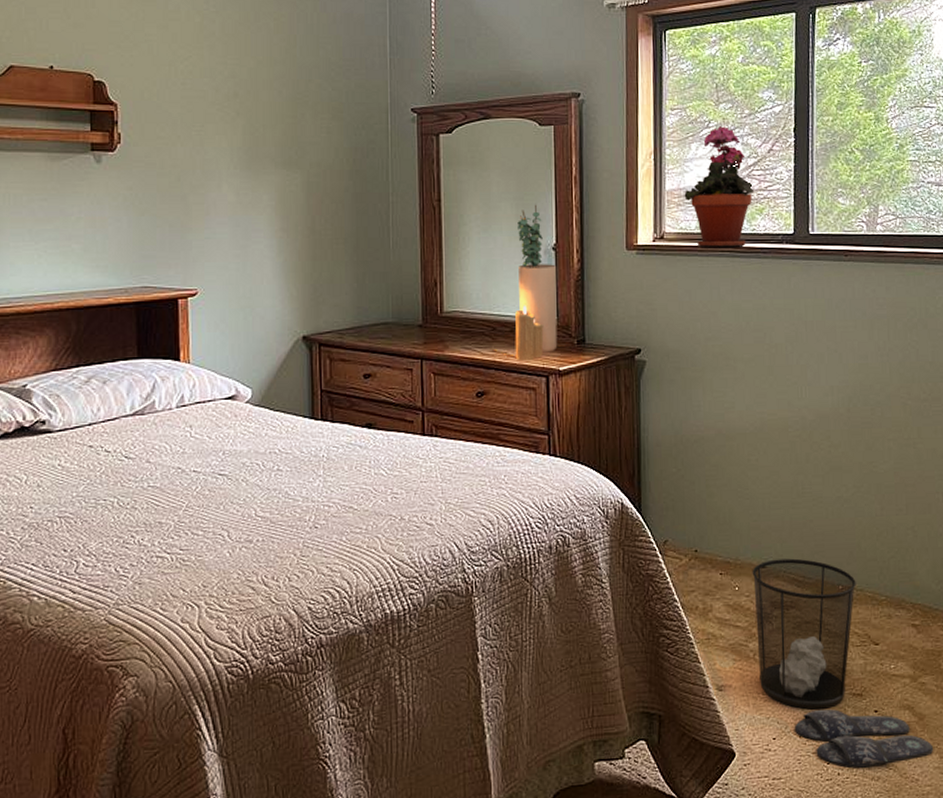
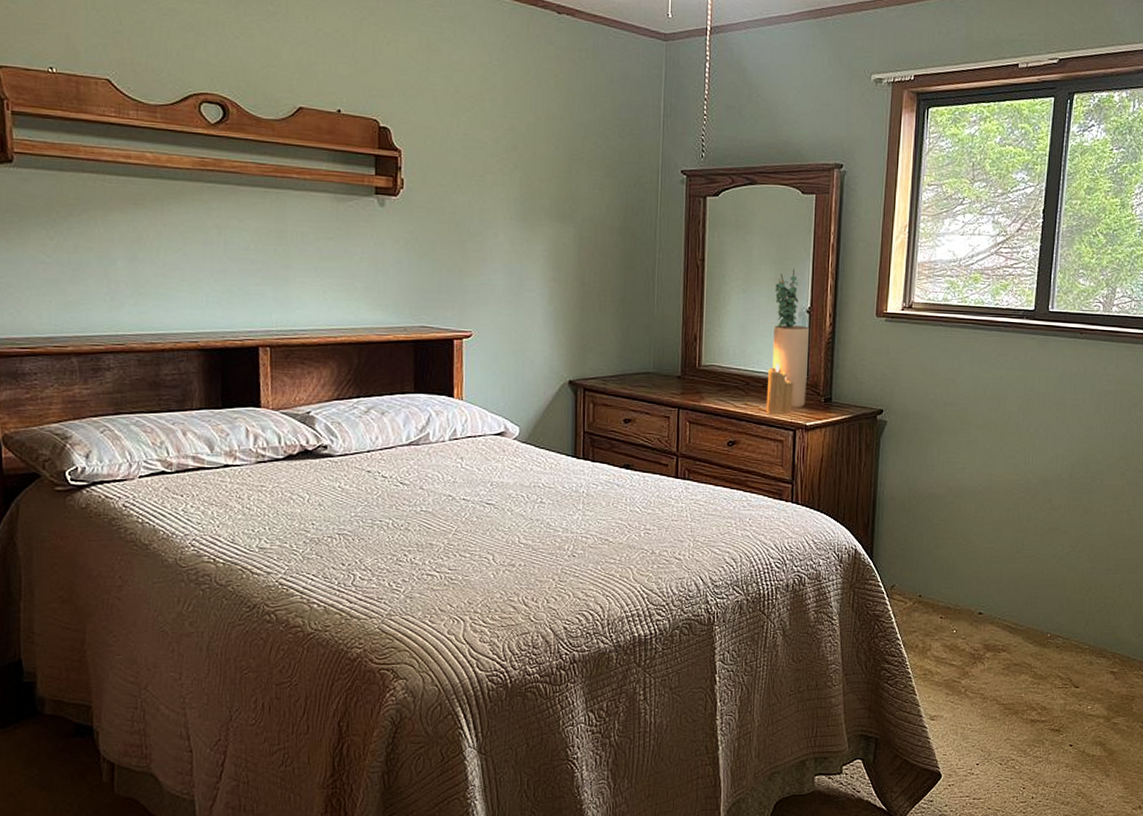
potted plant: present [684,126,755,250] -> none [934,204,1001,321]
waste bin: present [752,558,856,710] -> none [968,607,1064,741]
slippers: present [795,709,934,768] -> none [997,741,1120,793]

